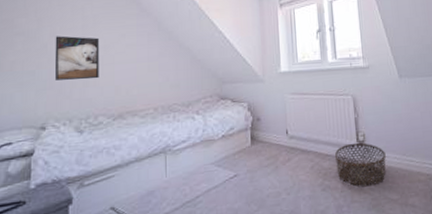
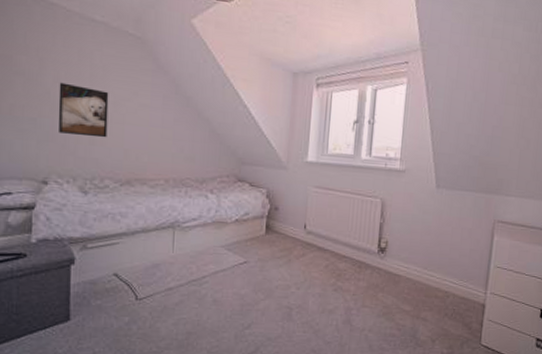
basket: present [334,143,386,186] -> none [352,248,406,293]

